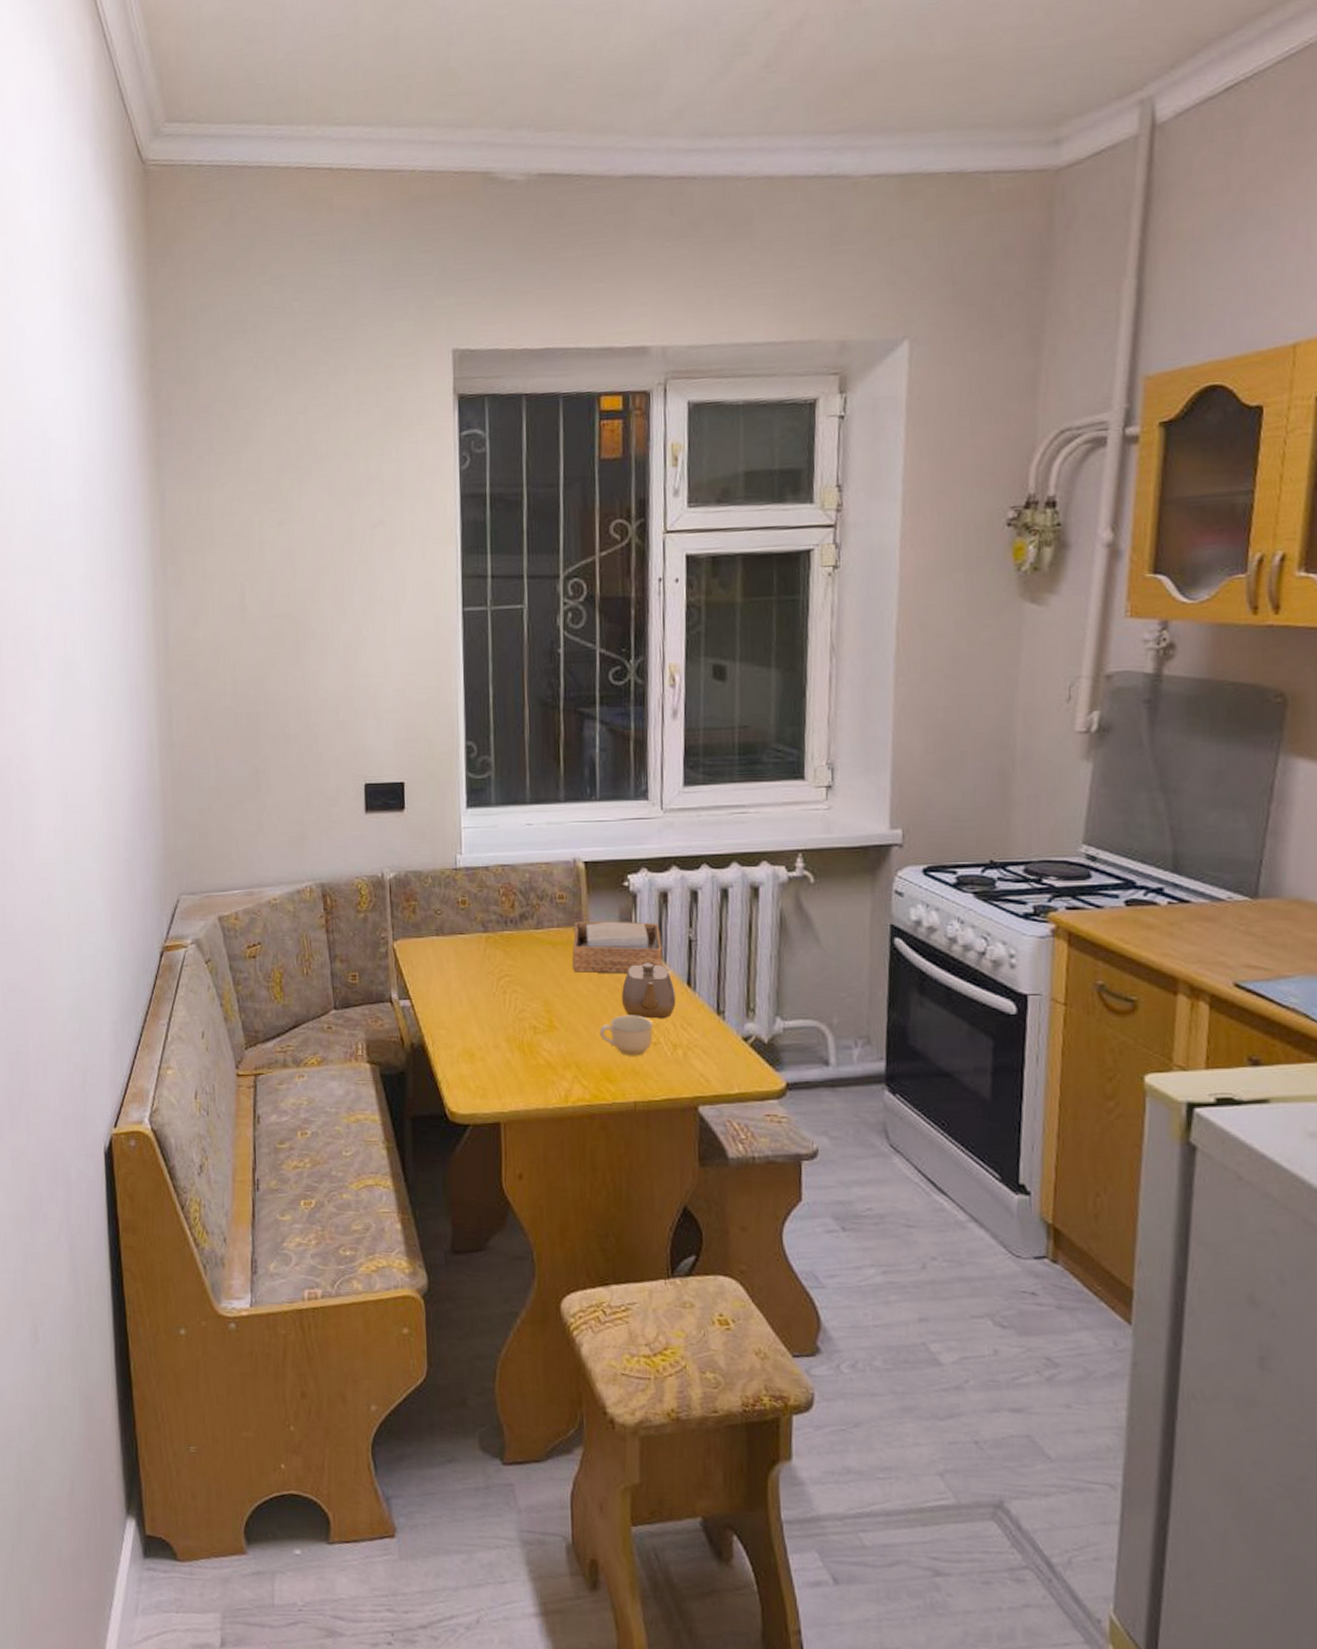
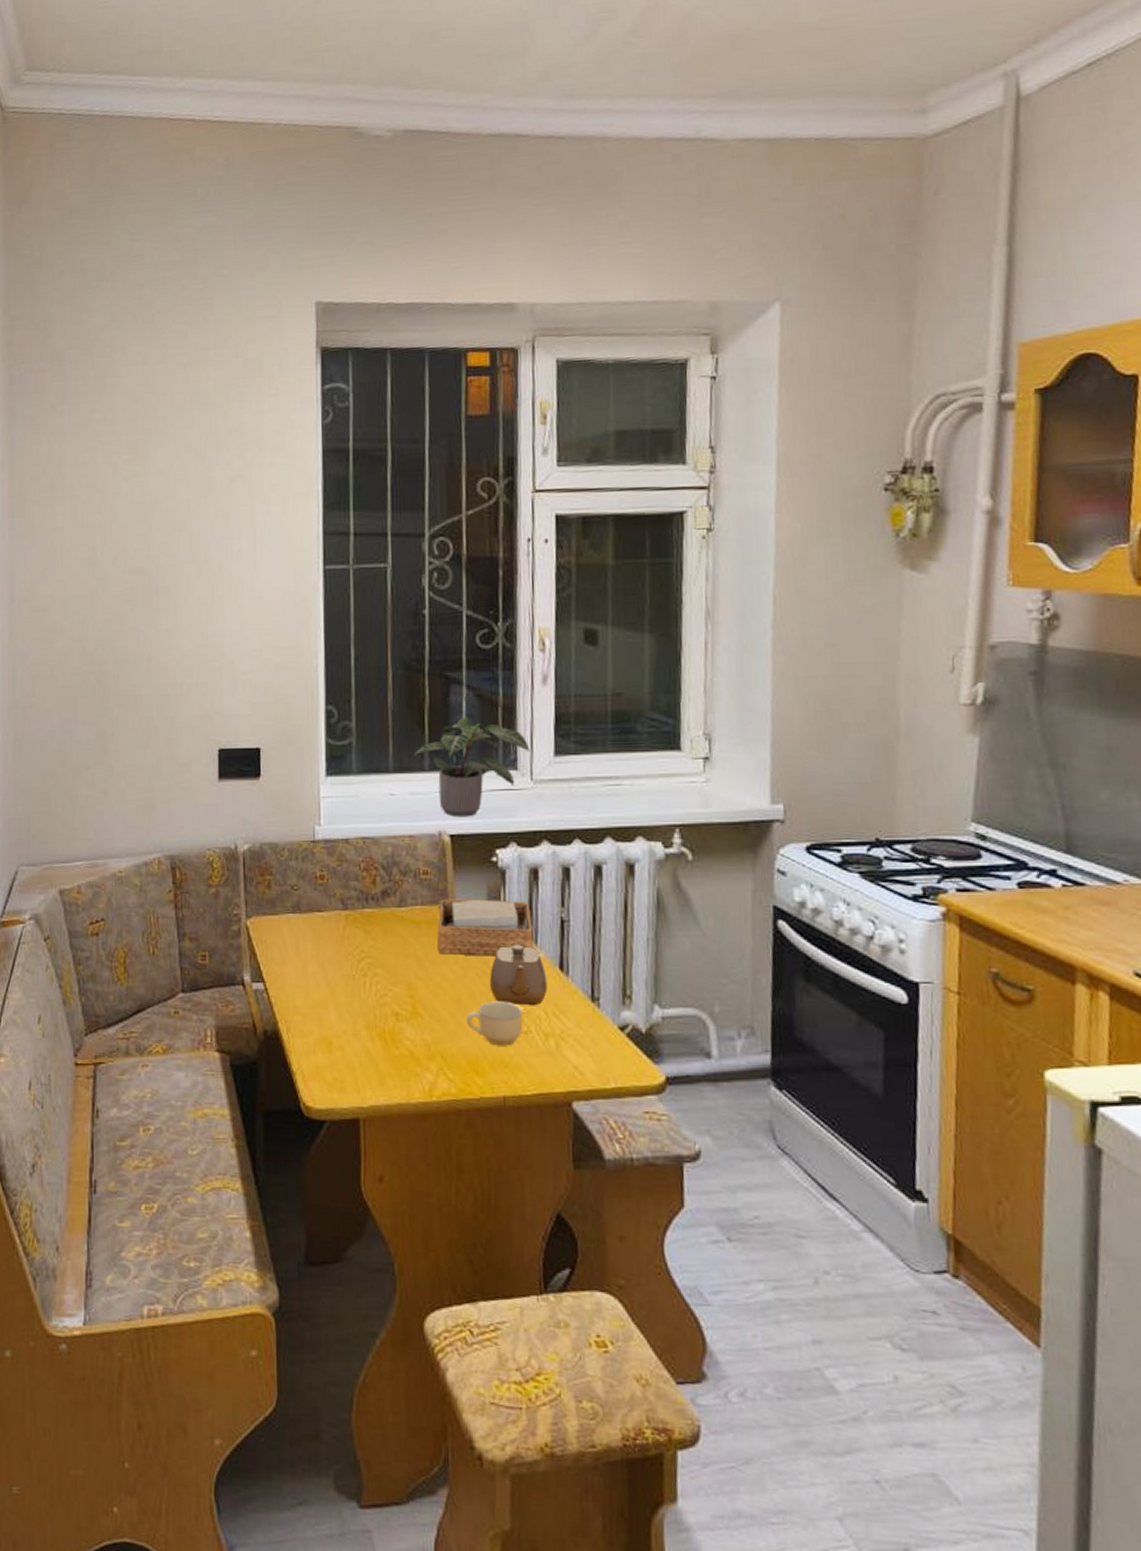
potted plant: none [549,750,660,845] -> present [413,717,530,817]

